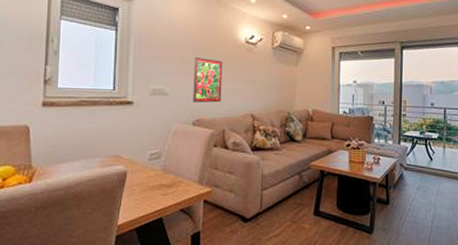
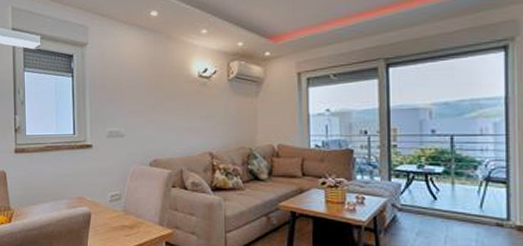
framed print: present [193,56,223,103] -> none [147,96,177,144]

